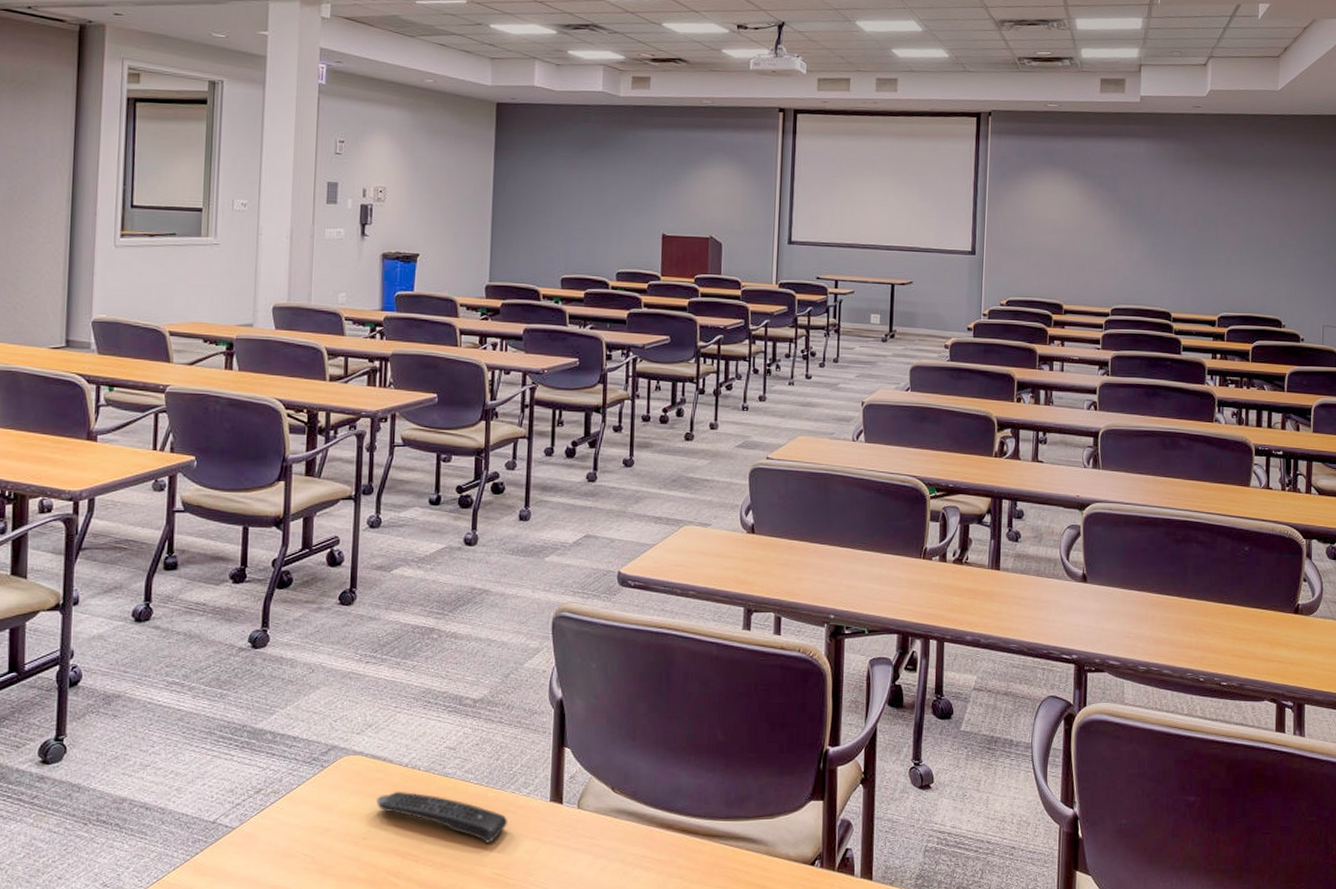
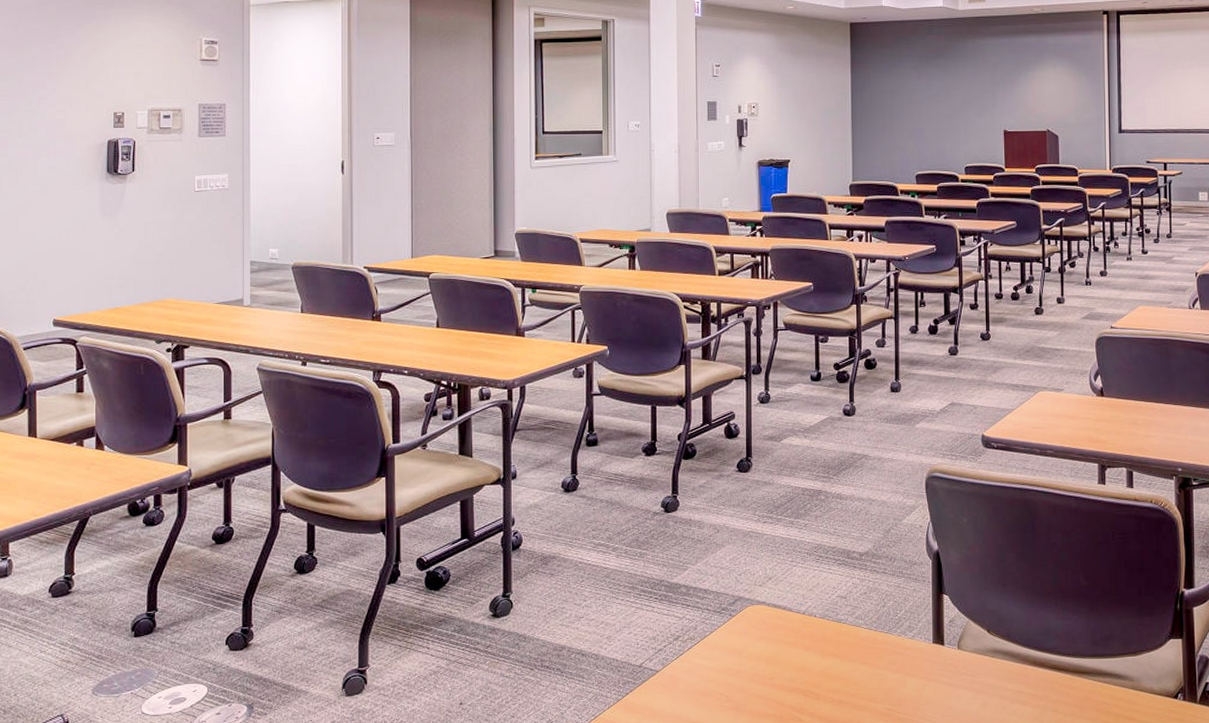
remote control: present [377,791,508,843] -> none [780,636,897,682]

